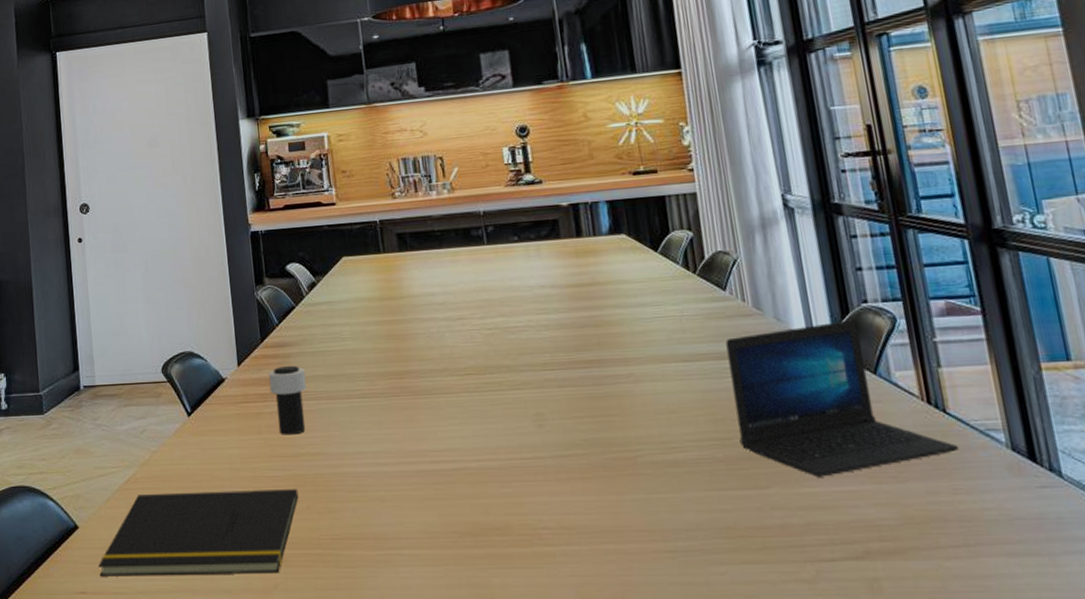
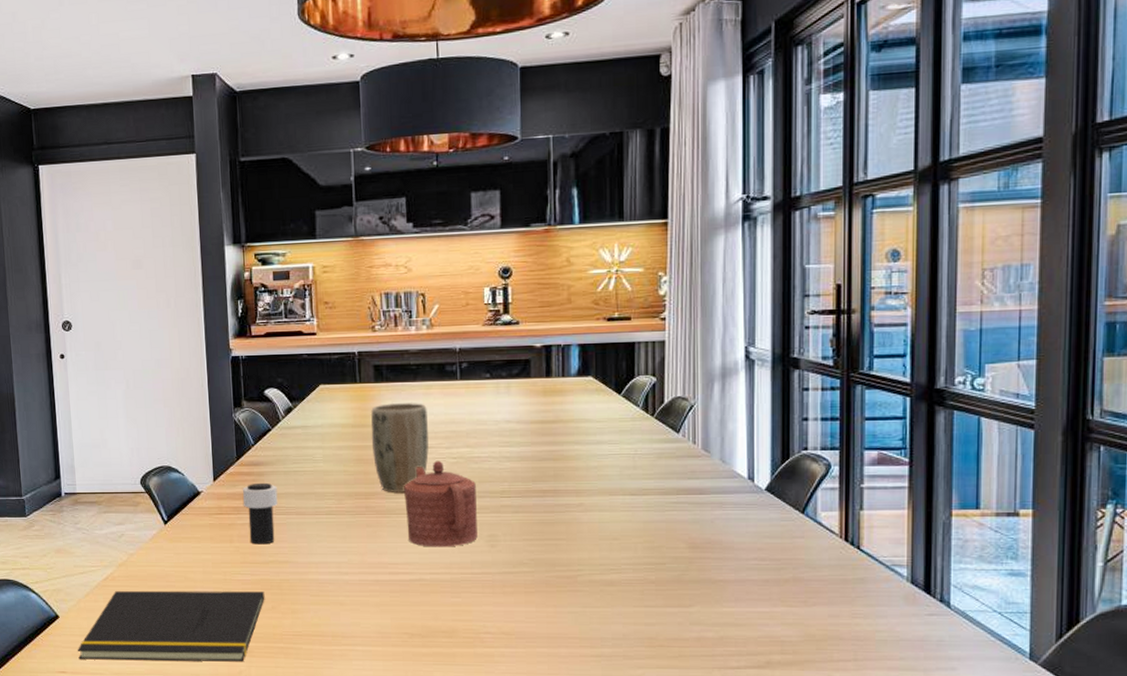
plant pot: none [397,271,462,370] -> present [370,403,429,492]
teapot: none [439,332,523,430] -> present [404,460,478,547]
laptop: present [725,320,960,477] -> none [672,465,865,599]

